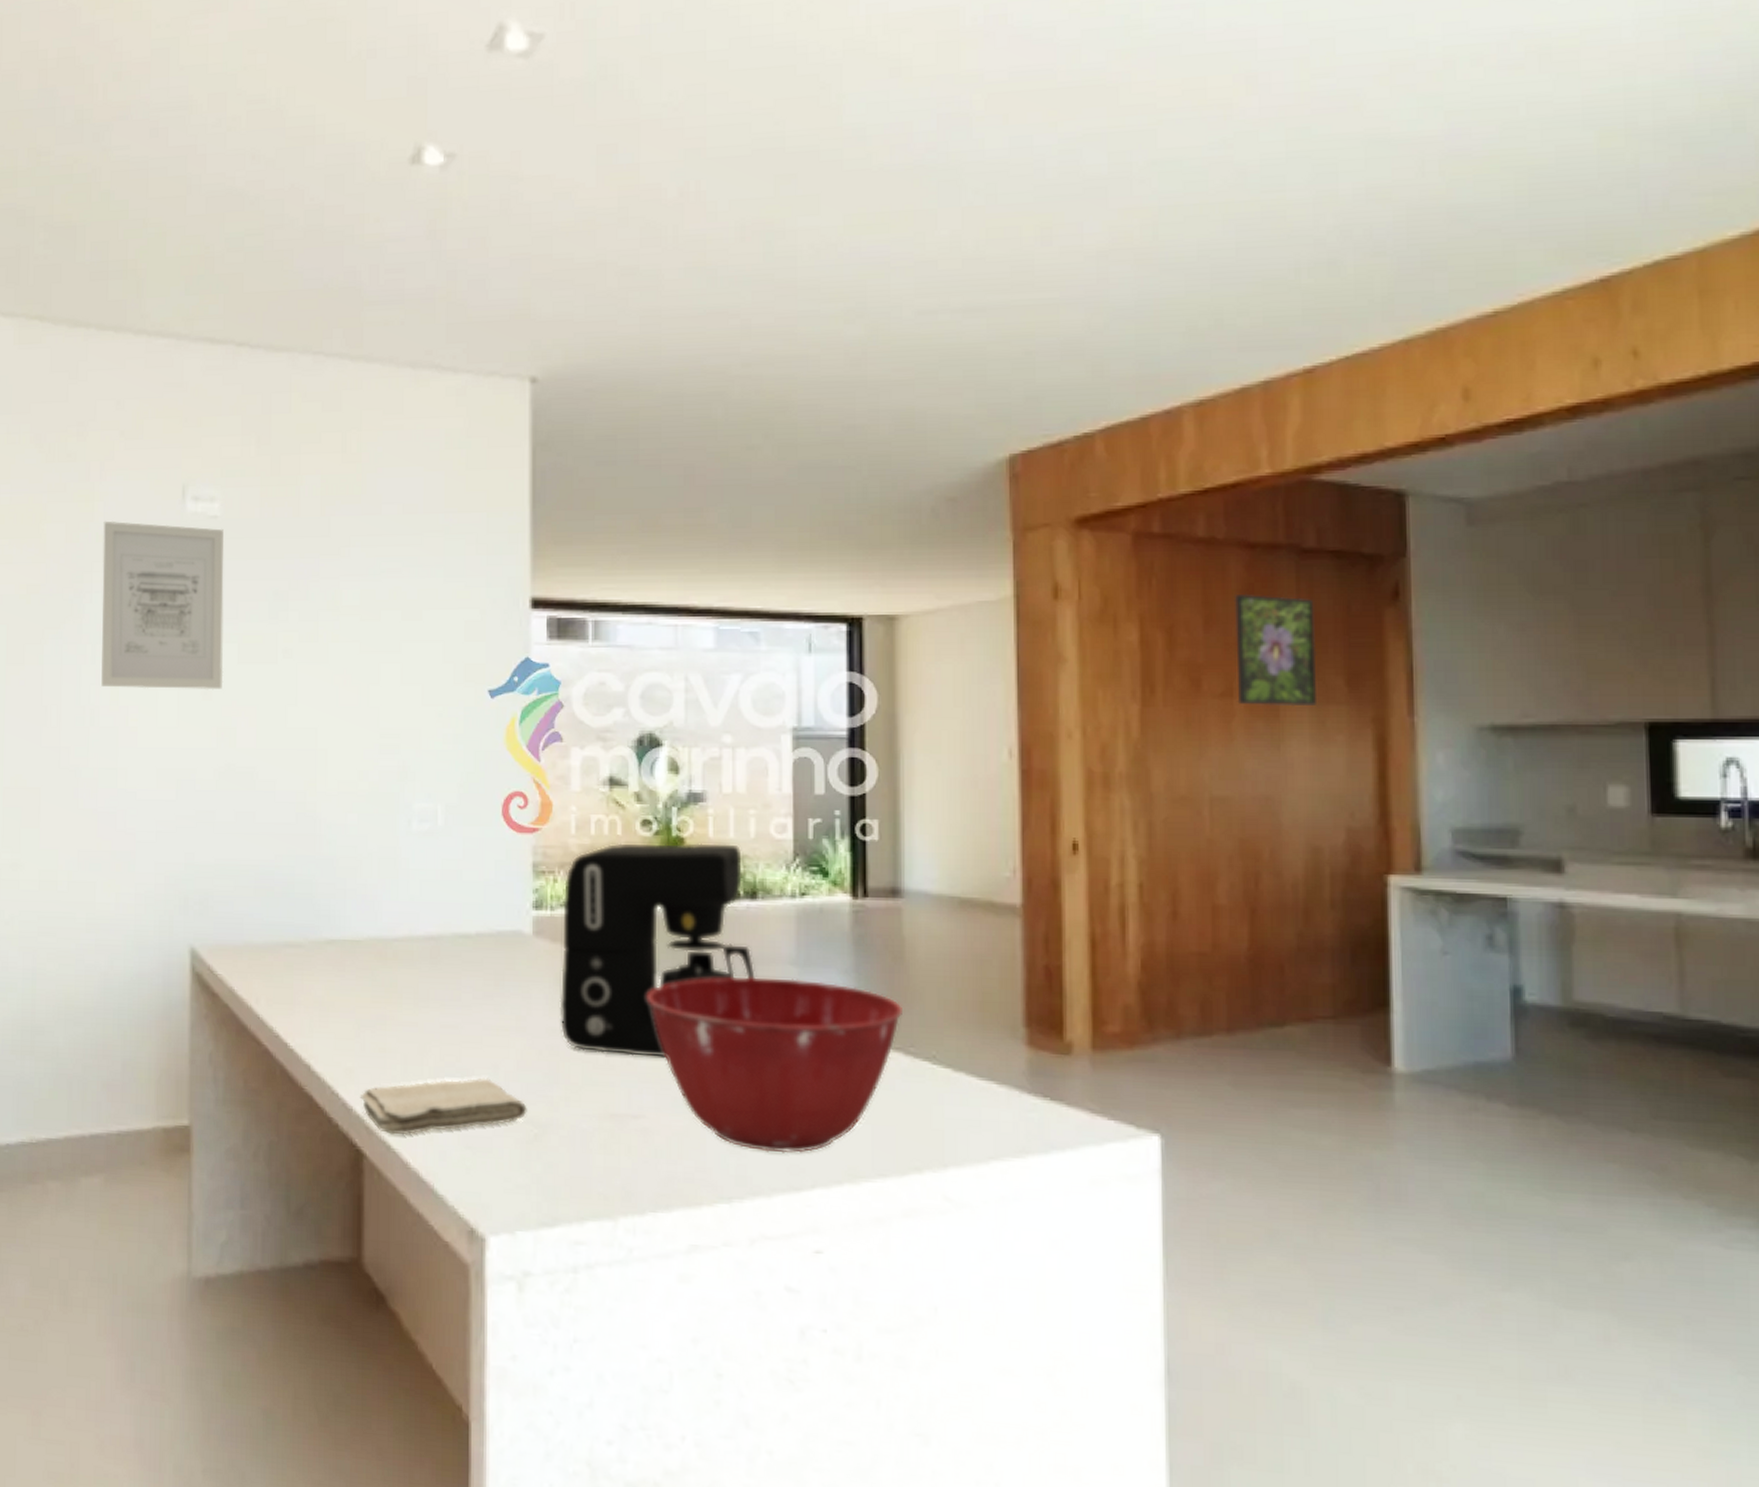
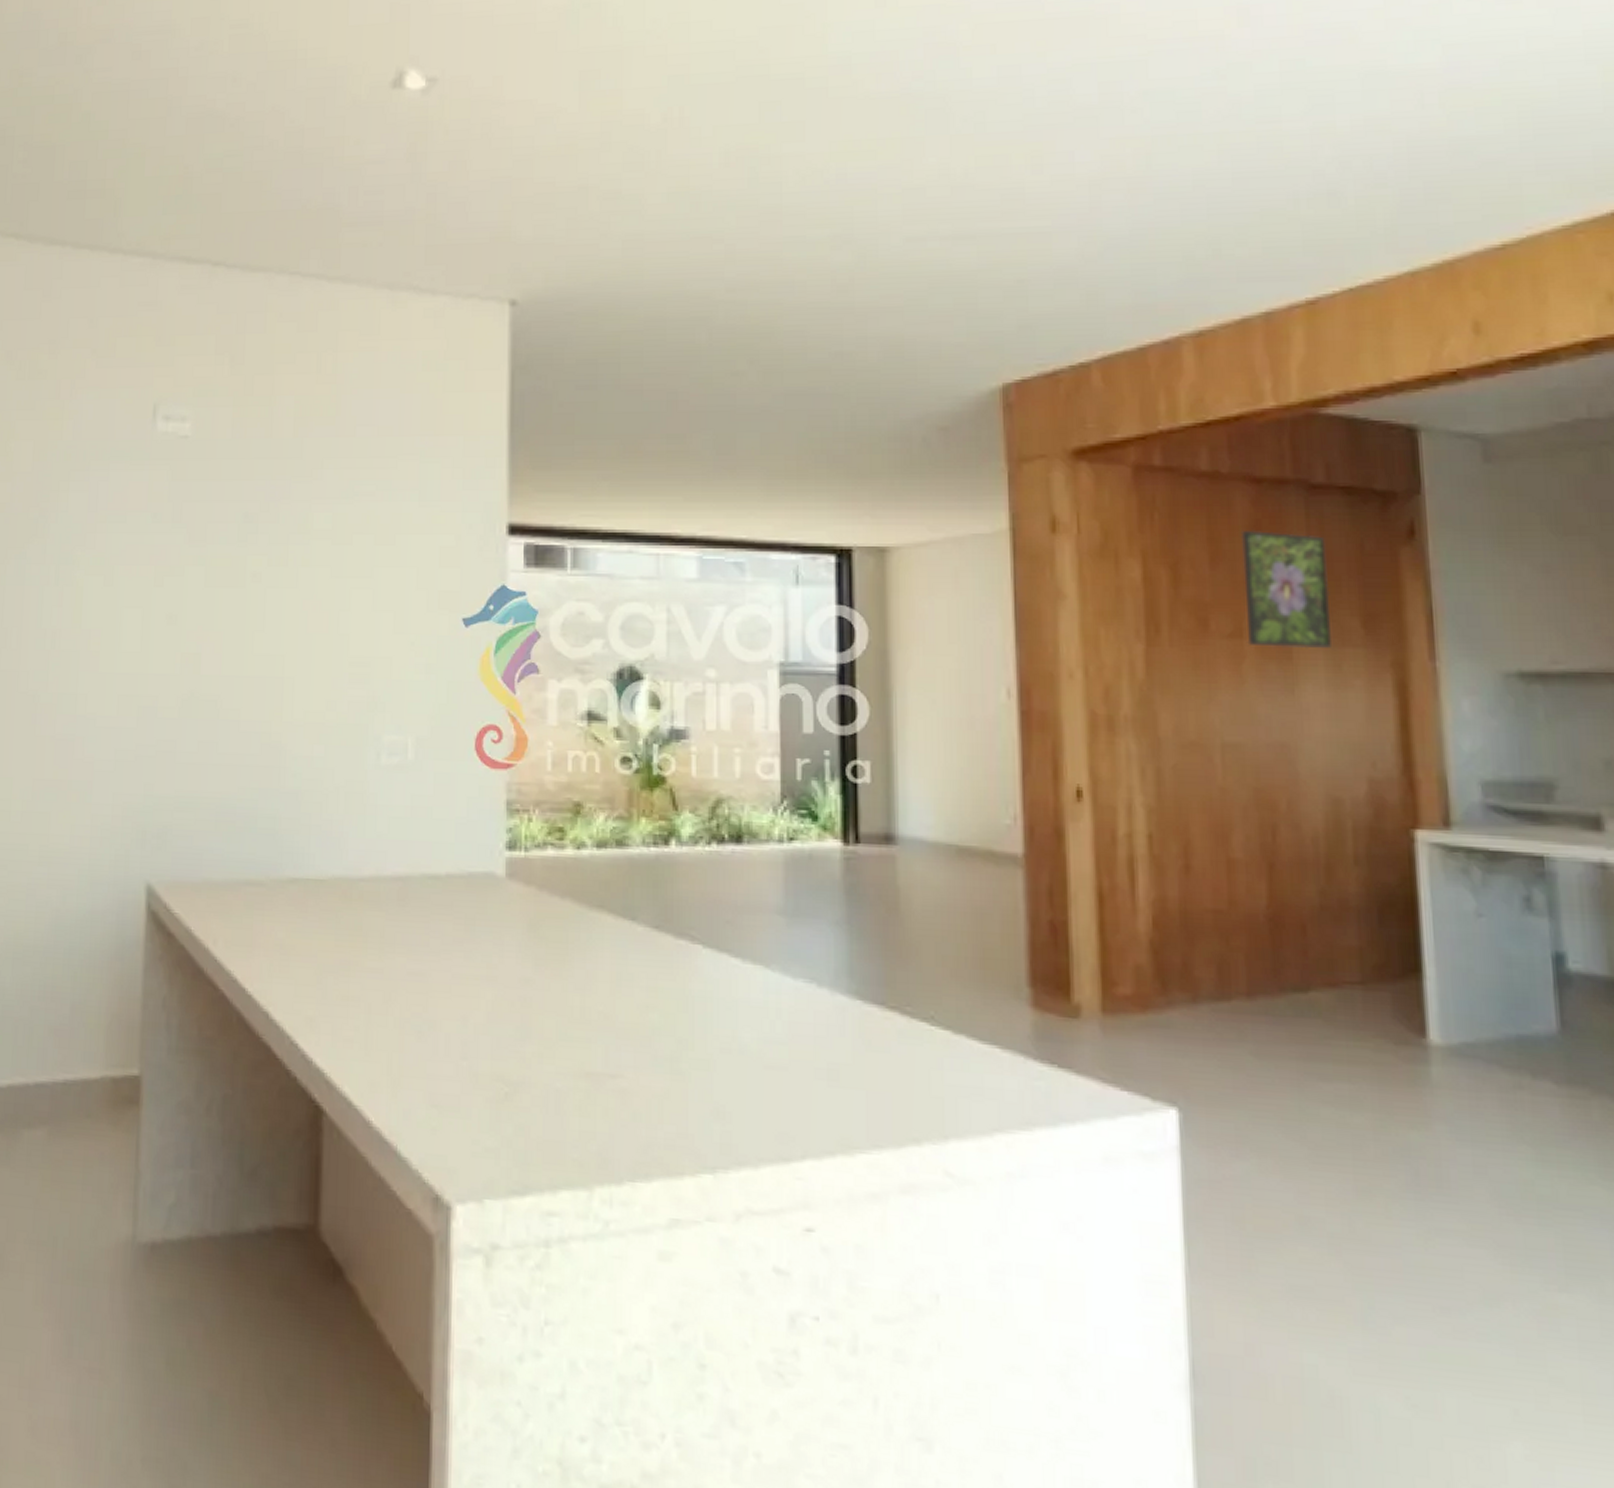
wall art: present [101,520,224,690] -> none [64,439,194,614]
washcloth: present [359,1078,527,1136] -> none [320,1030,498,1091]
coffee maker: present [559,842,757,1059] -> none [533,781,742,1014]
mixing bowl: present [646,975,902,1153] -> none [625,924,898,1120]

